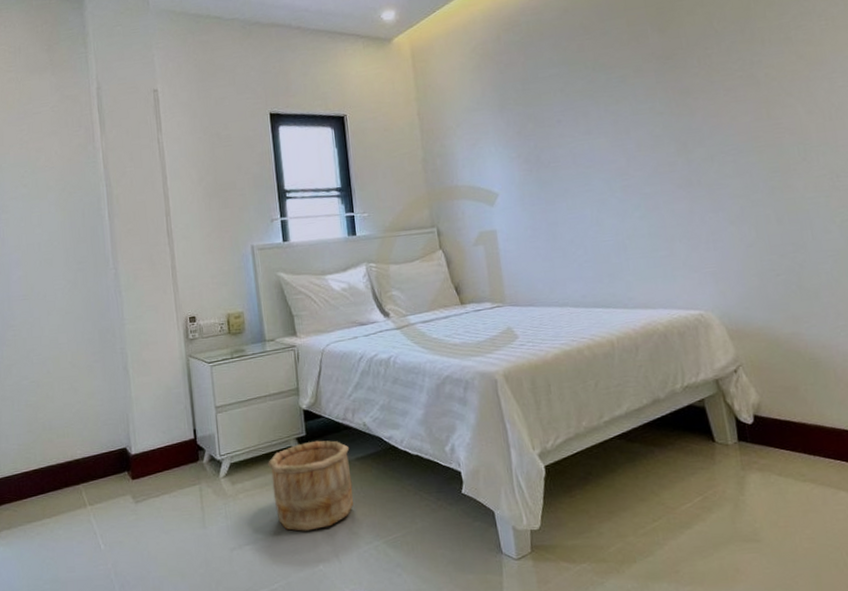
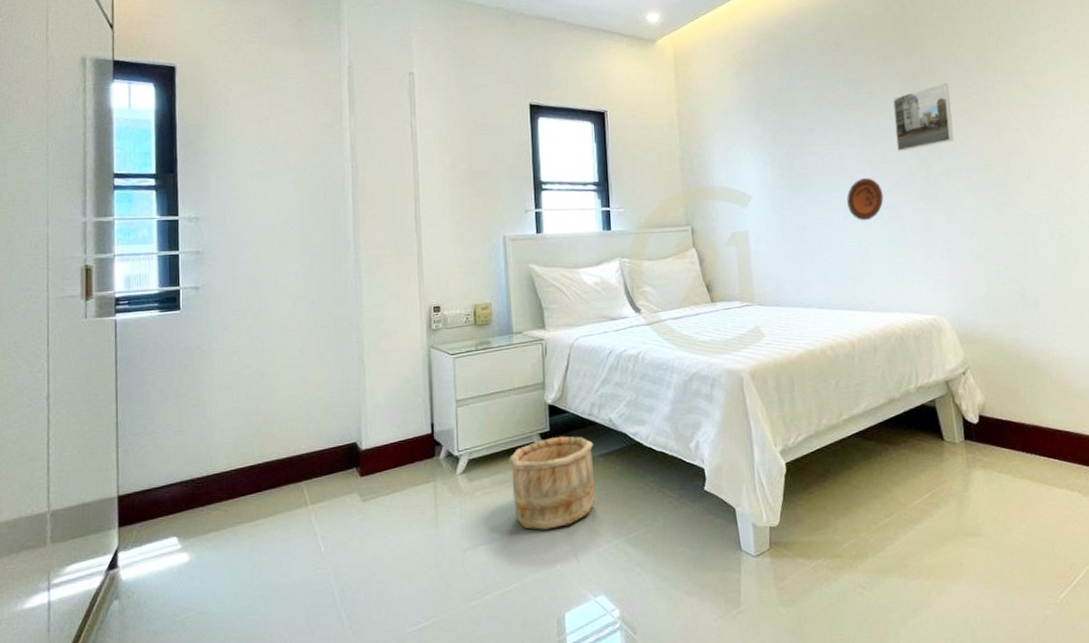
decorative plate: none [600,168,641,214] -> present [847,178,884,221]
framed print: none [647,60,718,139] -> present [892,82,954,152]

